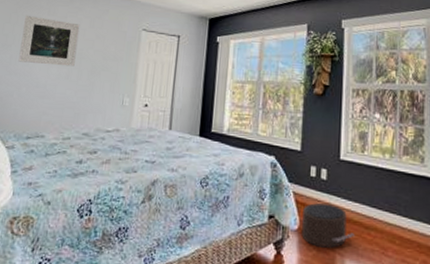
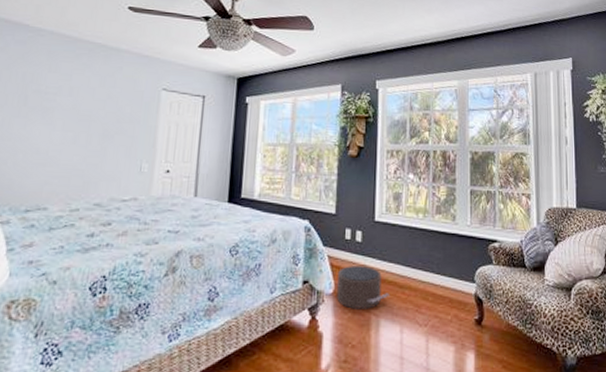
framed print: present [18,15,80,67] -> none [12,71,88,130]

